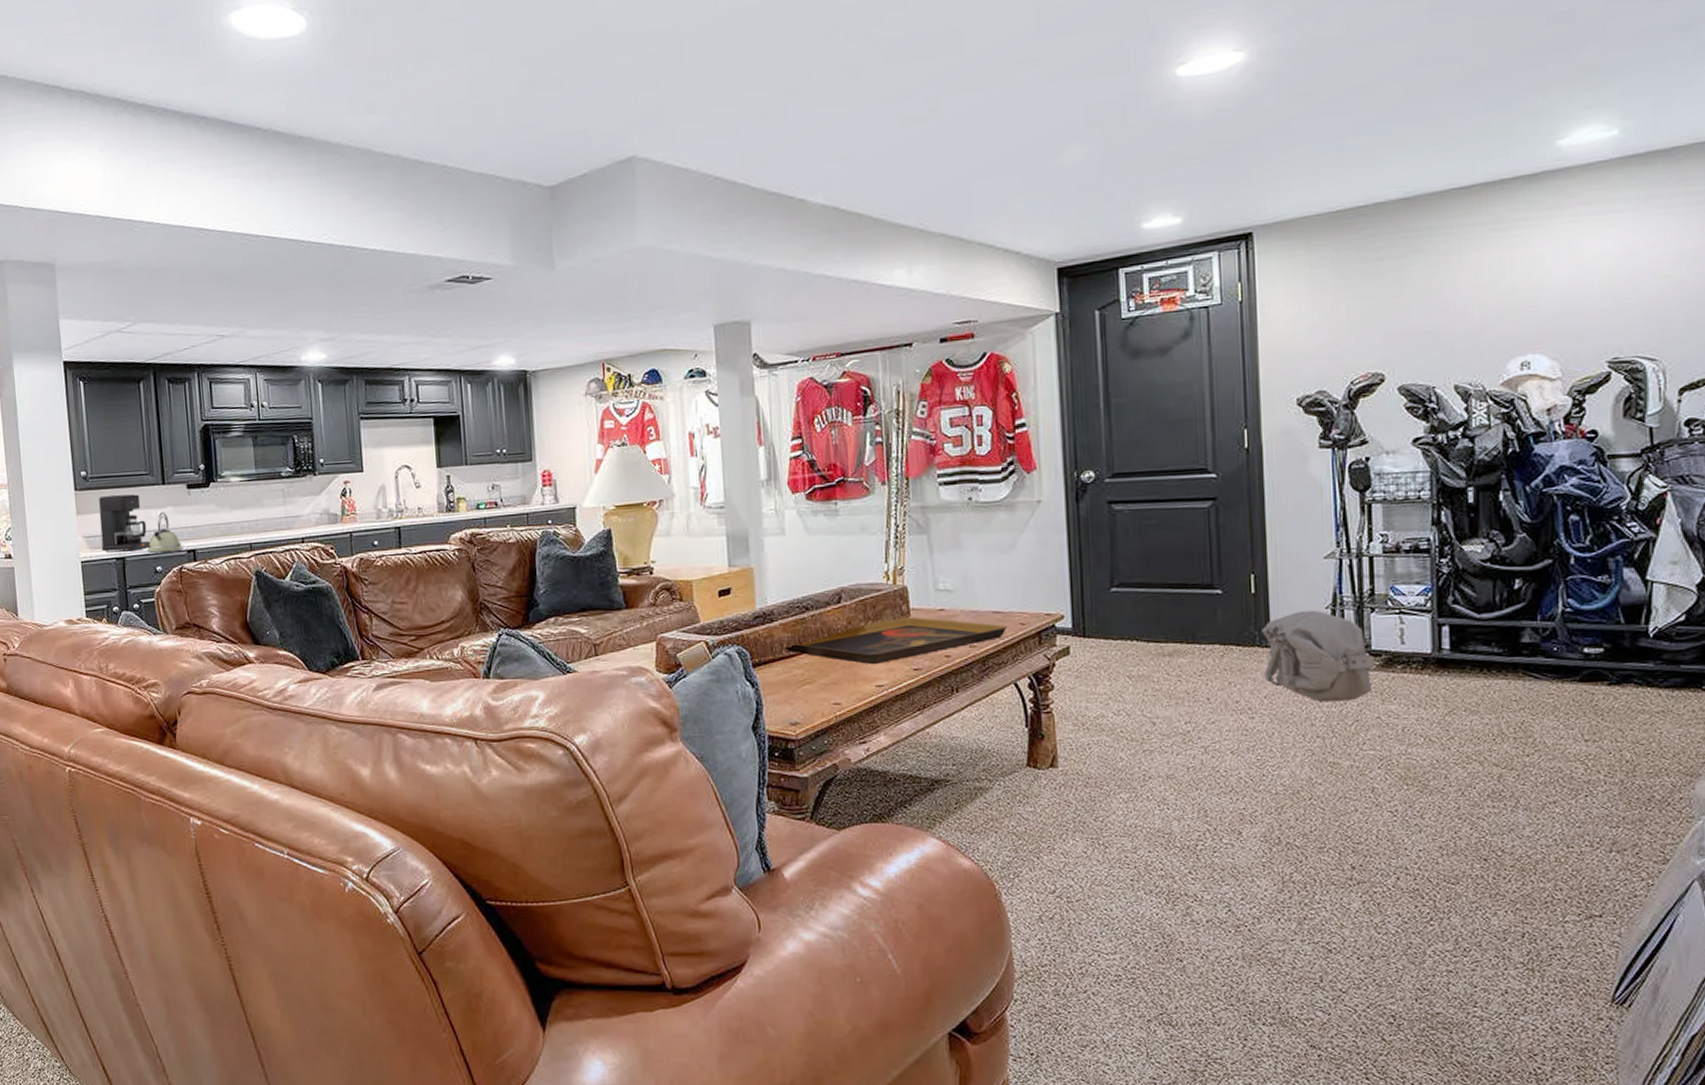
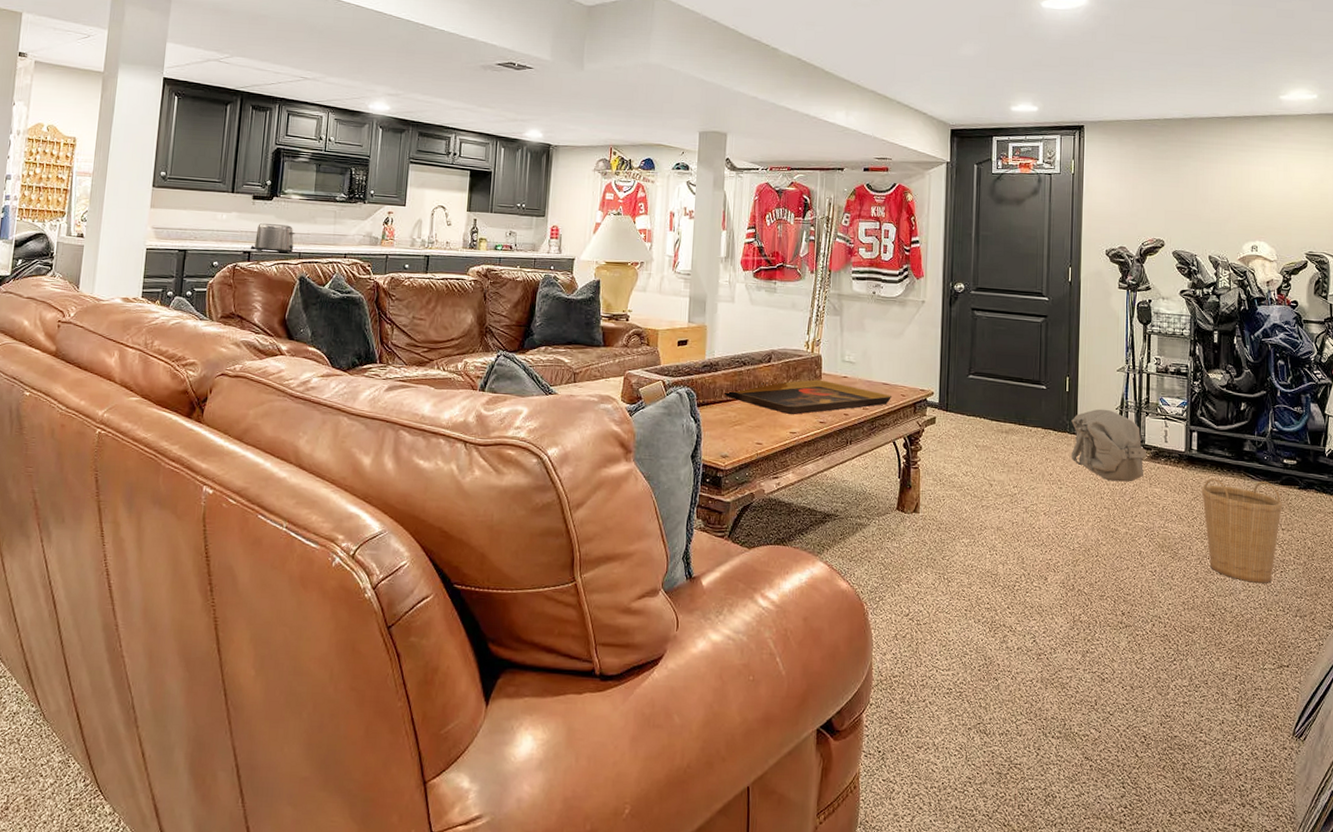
coffee maker: present [99,494,151,552] -> none [166,195,212,246]
kettle: present [147,511,183,553] -> none [208,215,240,251]
toaster: none [194,513,243,548] -> present [250,222,295,254]
basket: none [1459,680,1585,814] -> present [1201,479,1283,583]

